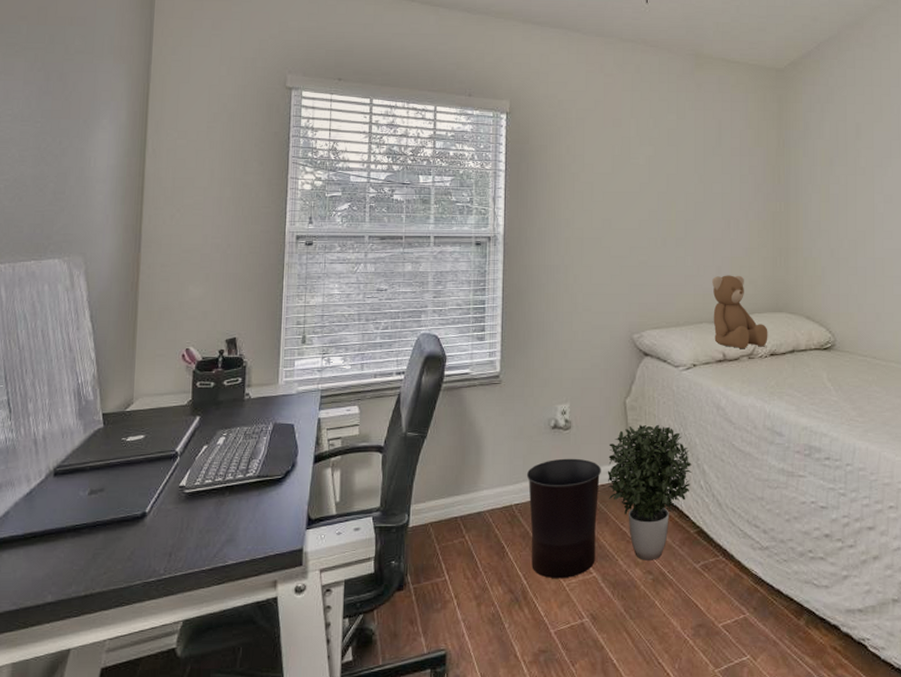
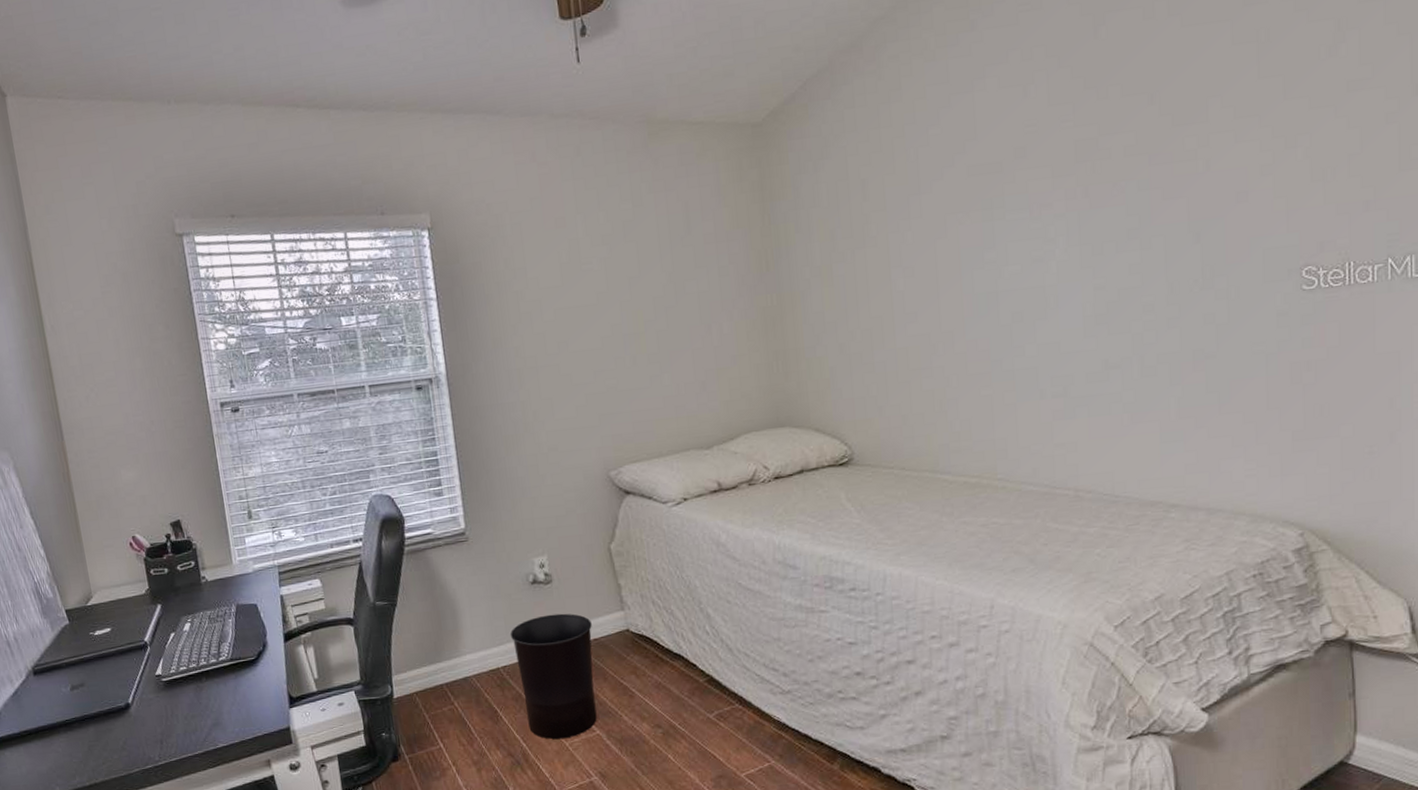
potted plant: present [607,424,692,561] -> none [596,568,694,715]
teddy bear: present [712,275,768,349] -> none [696,389,770,476]

